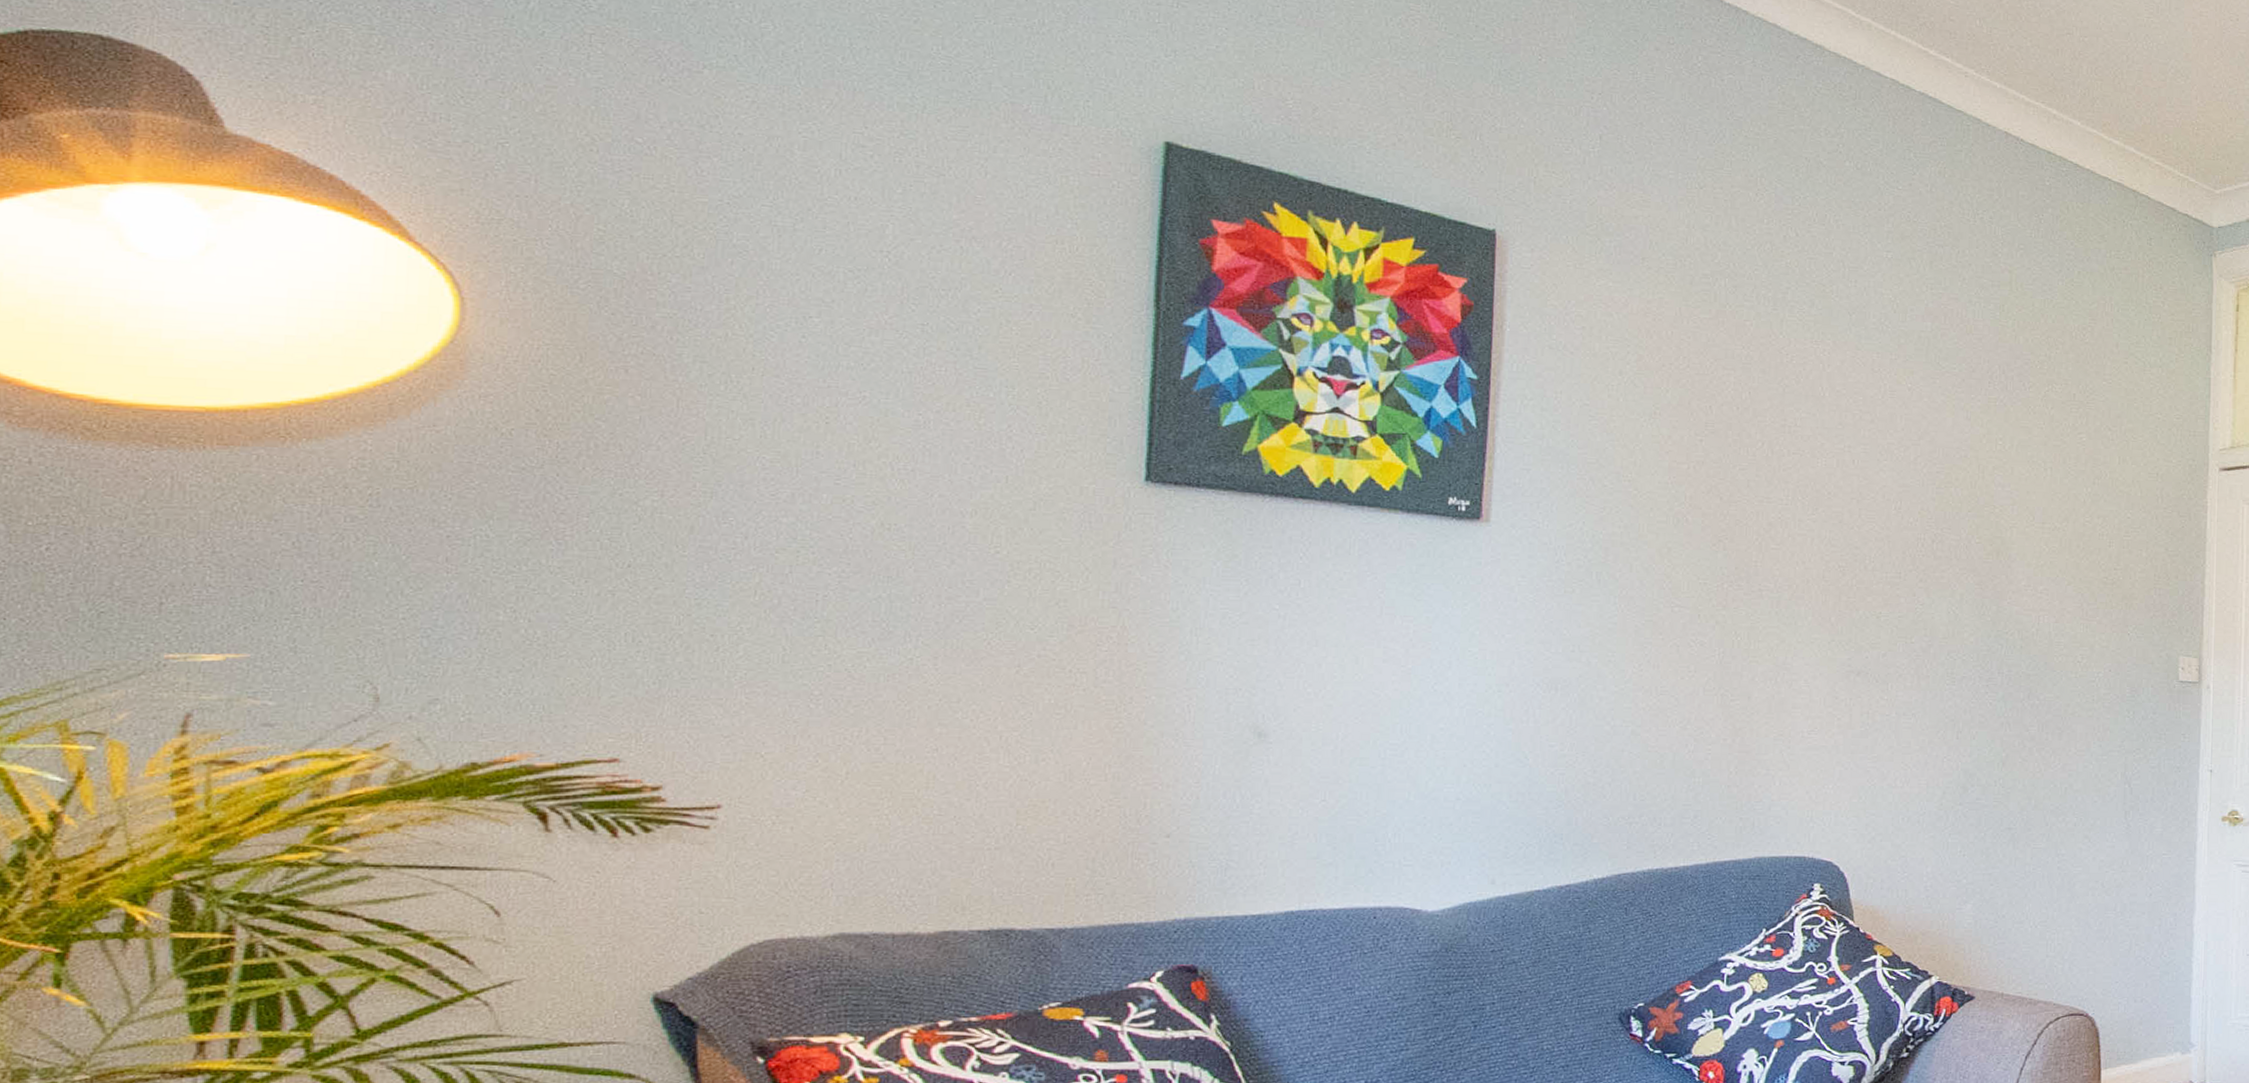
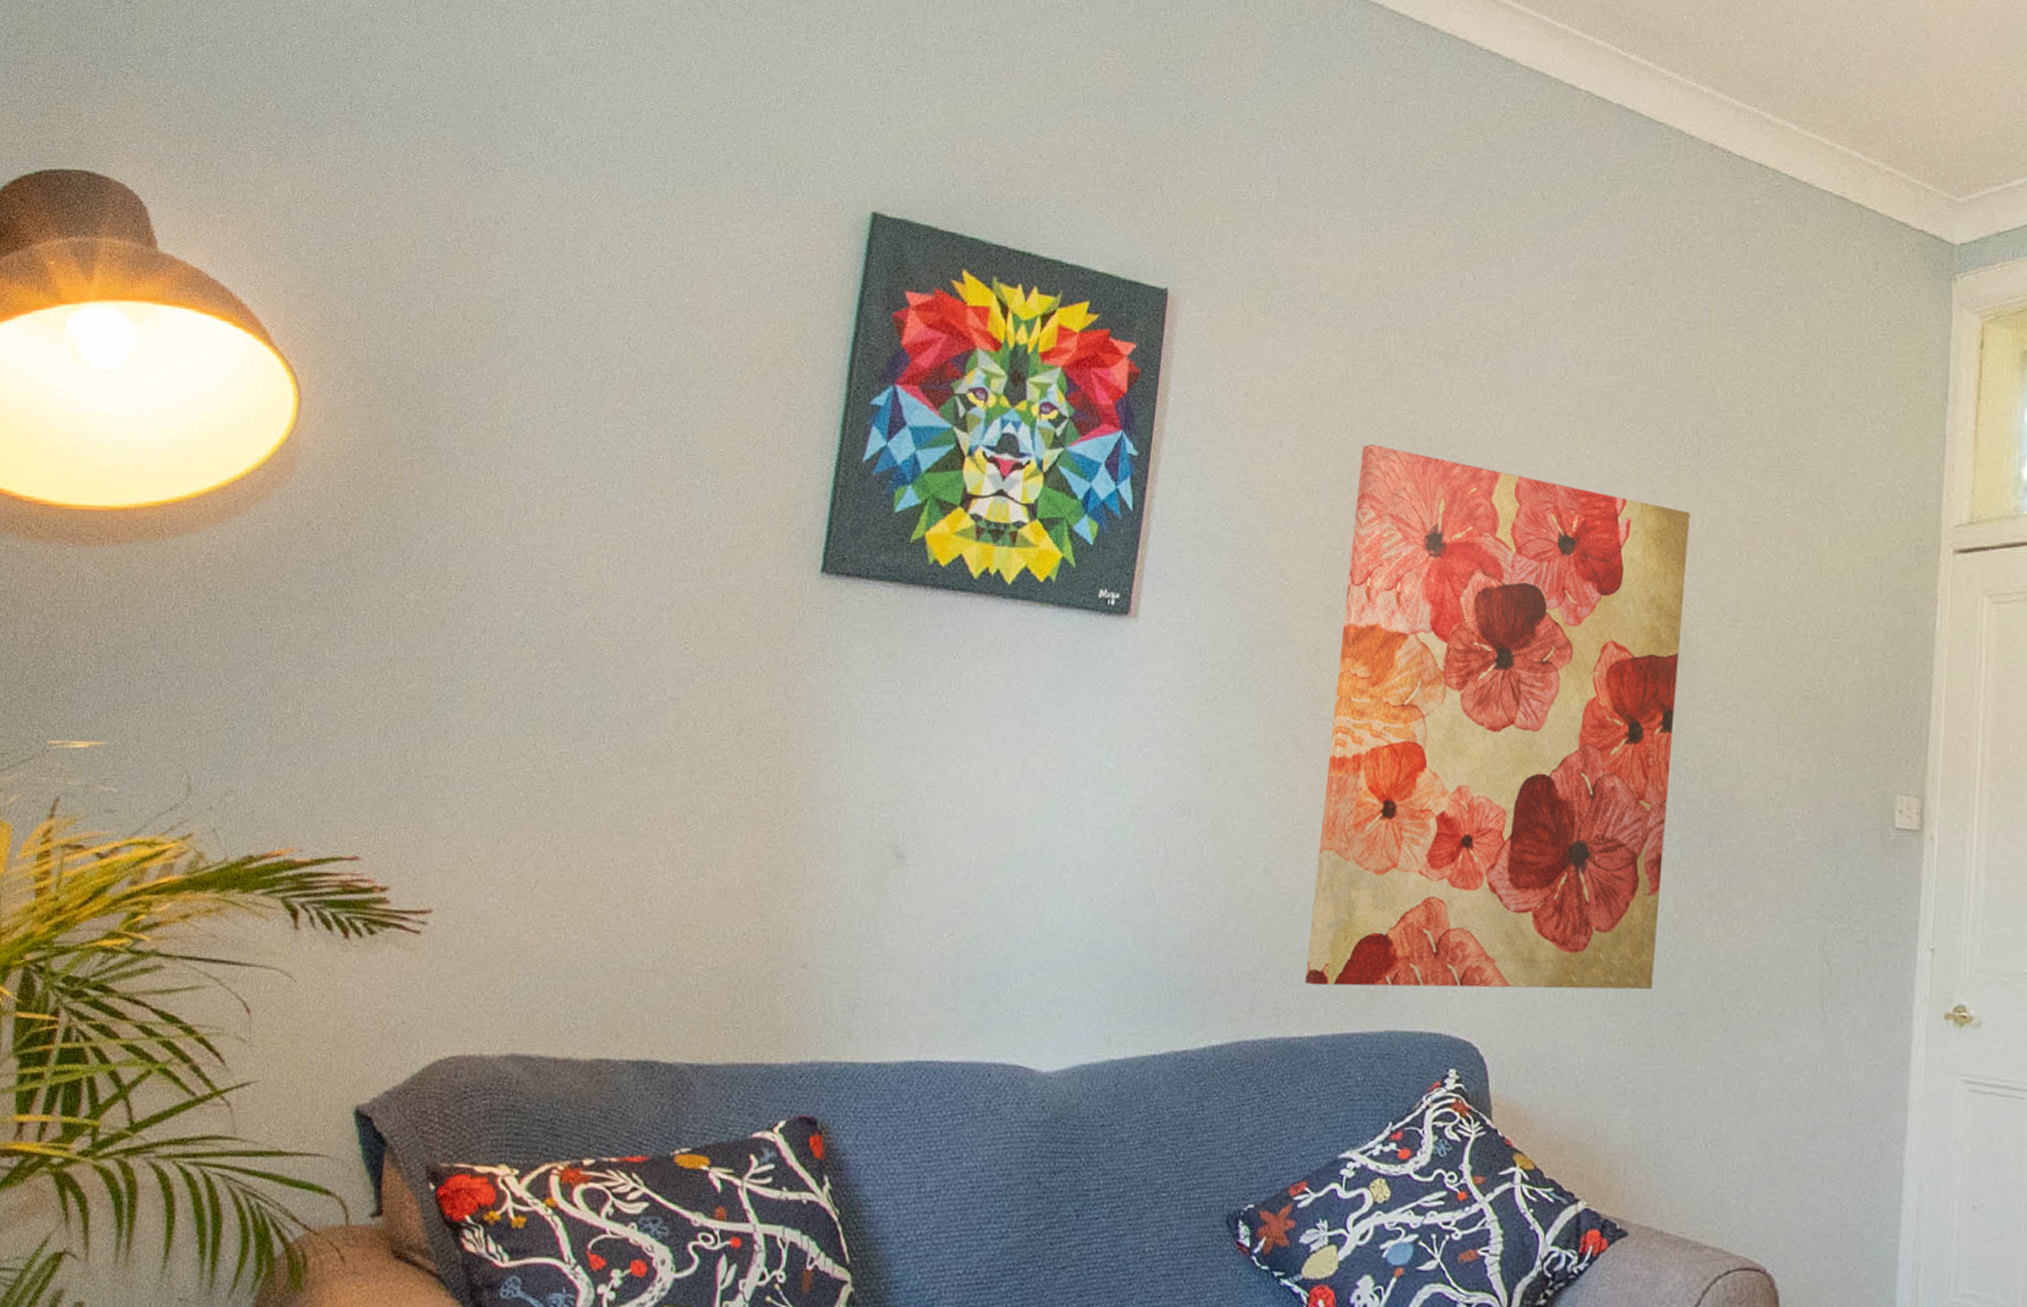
wall art: none [1677,374,2001,825] -> present [1304,444,1690,990]

